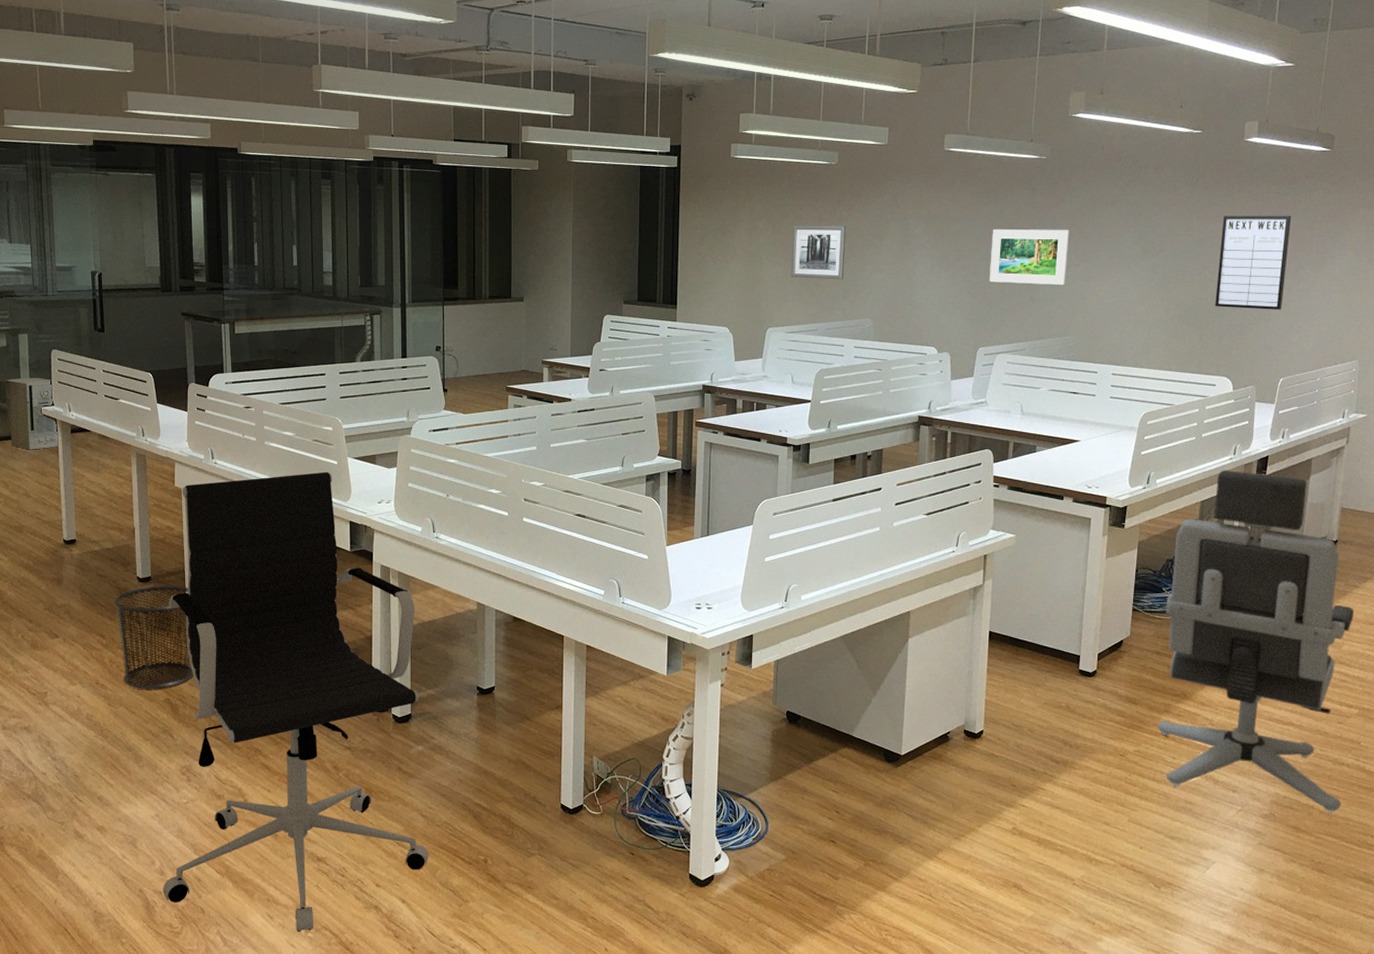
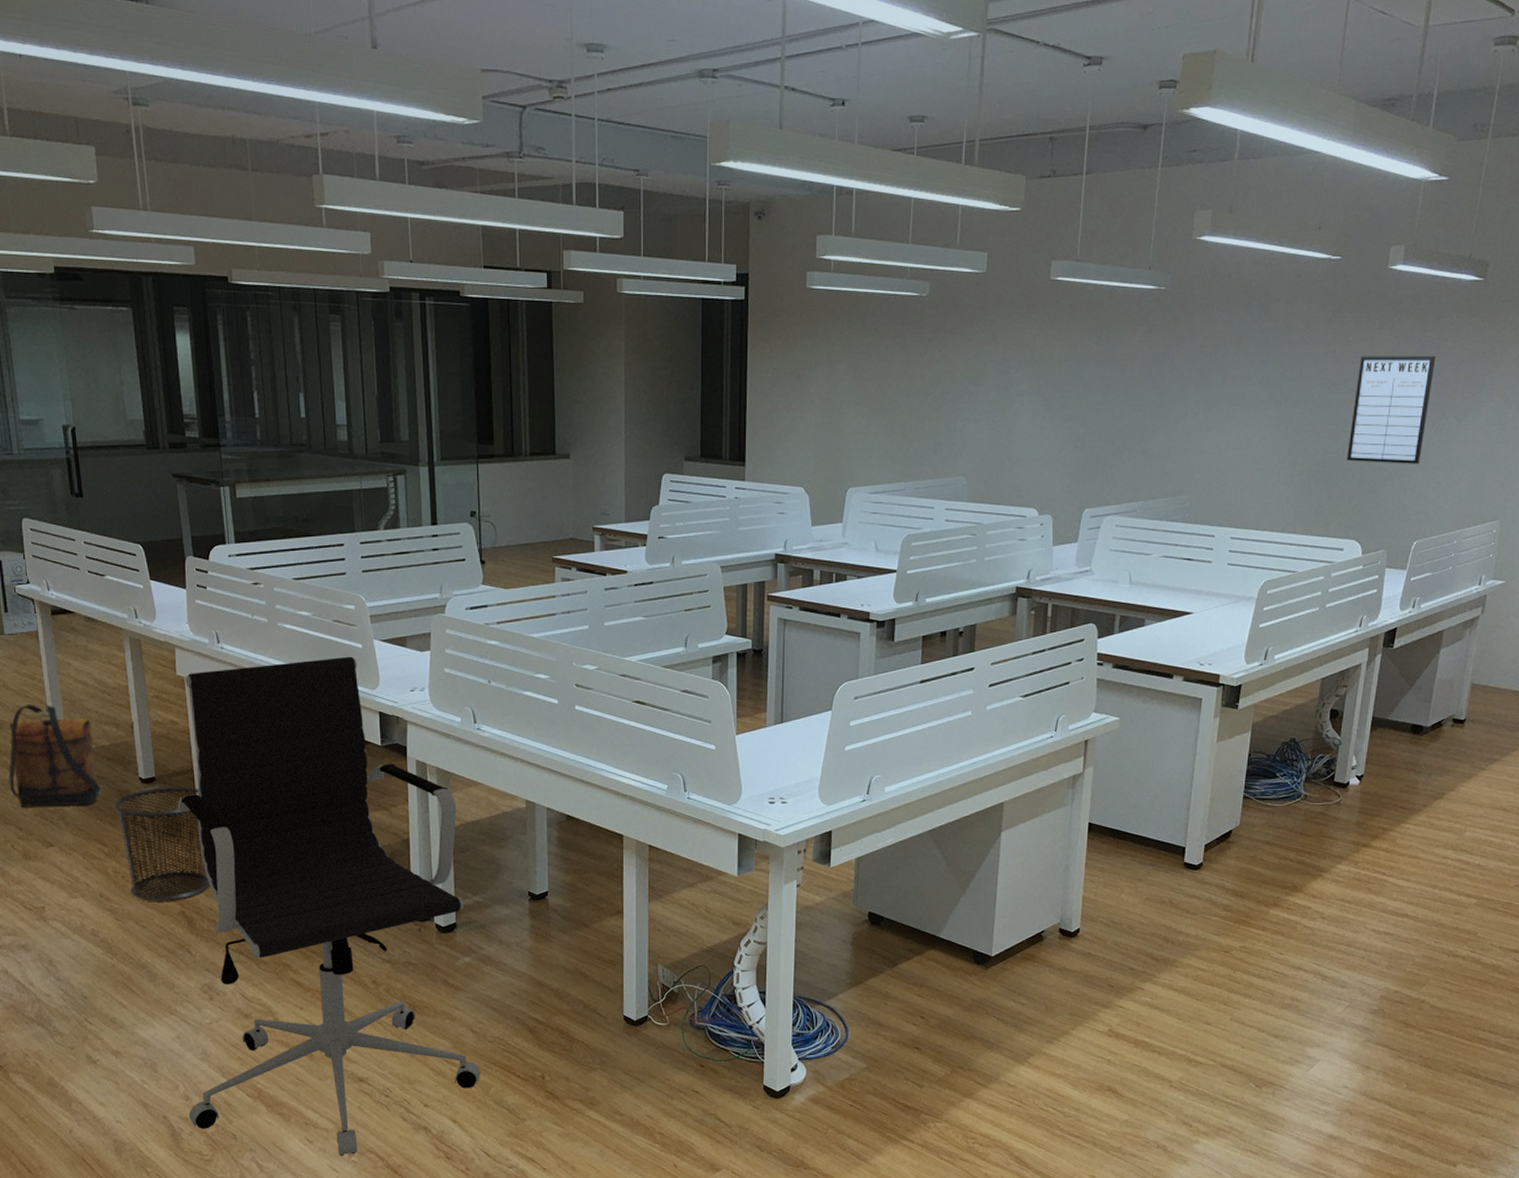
backpack: none [24,511,105,602] -> present [8,704,103,807]
wall art: present [791,225,846,280] -> none [875,368,938,432]
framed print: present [989,228,1069,286] -> none [1097,371,1189,437]
office chair: present [1158,470,1355,813] -> none [1265,644,1480,1007]

